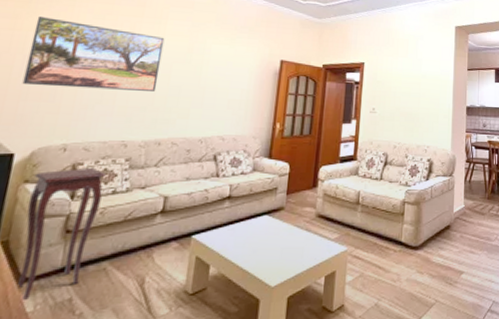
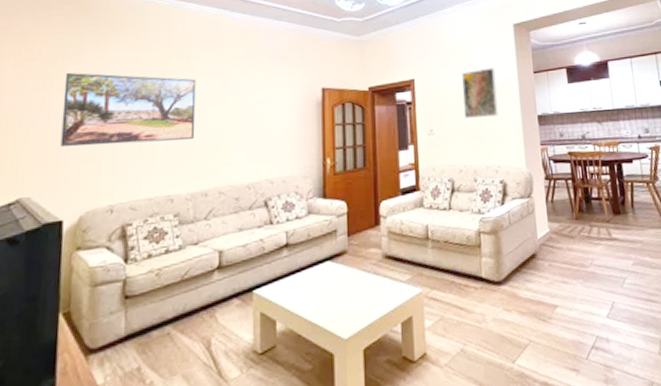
side table: present [17,167,106,300] -> none [83,227,156,372]
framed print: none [404,61,435,103] -> present [462,67,499,118]

